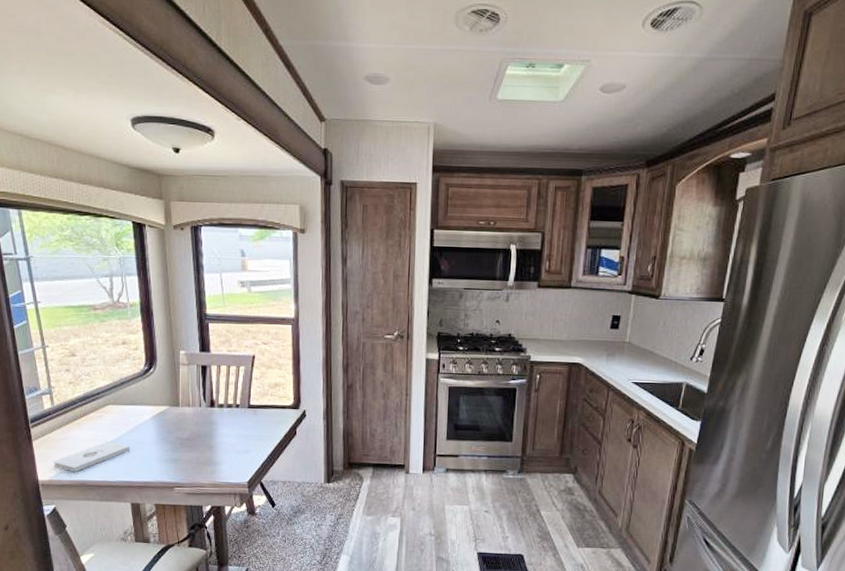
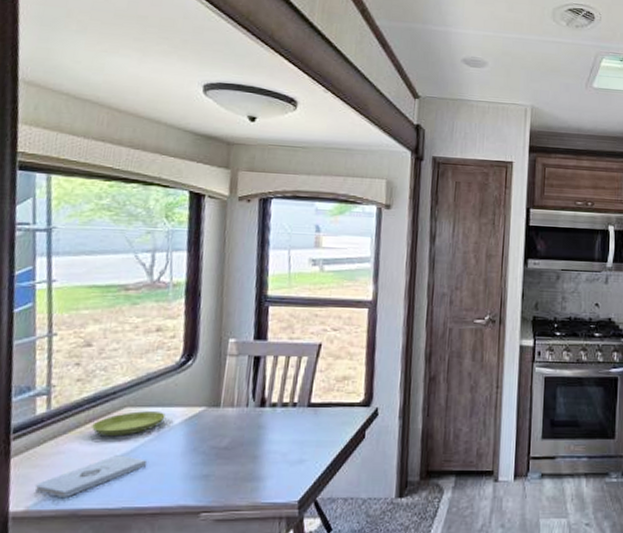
saucer: none [86,408,139,428] -> present [92,411,165,437]

